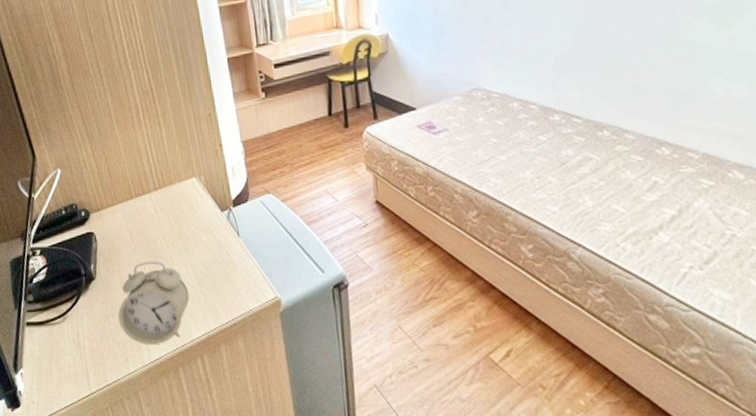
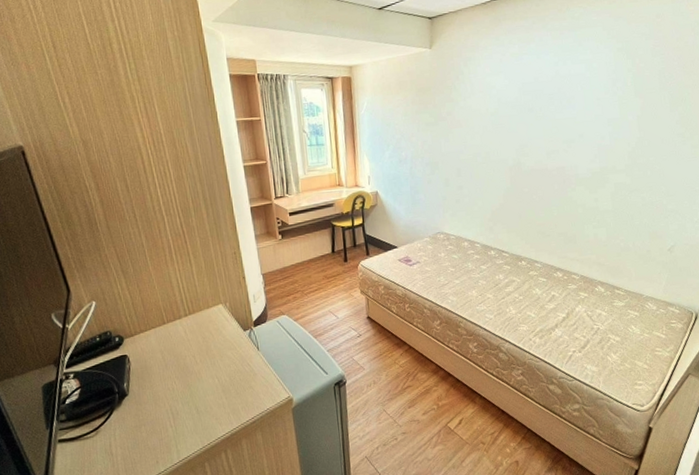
alarm clock: present [118,261,190,344] -> none [150,375,215,447]

